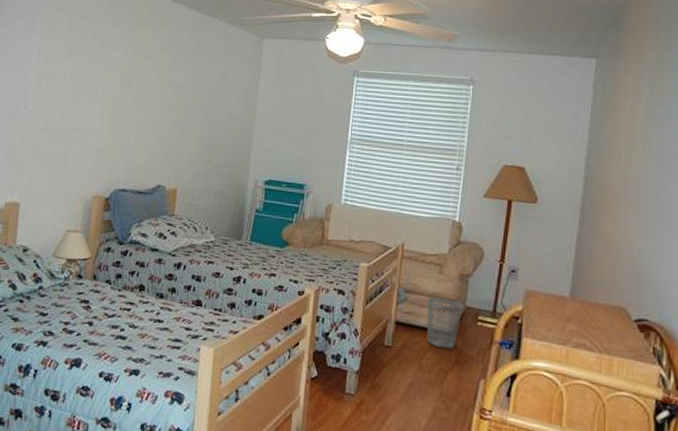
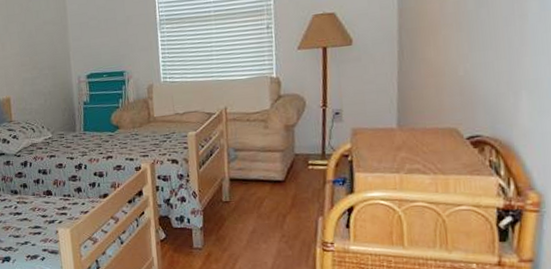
wastebasket: present [427,297,464,349] -> none [257,150,293,195]

